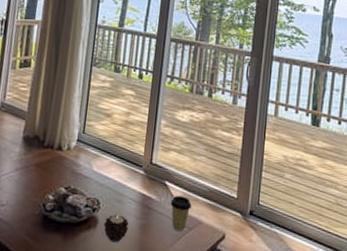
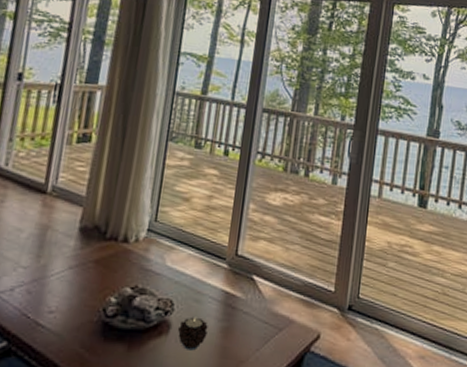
coffee cup: present [170,195,192,232] -> none [257,291,283,334]

